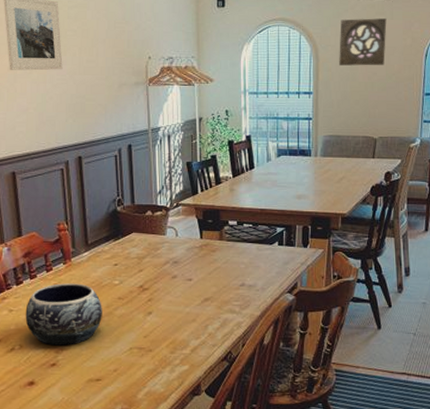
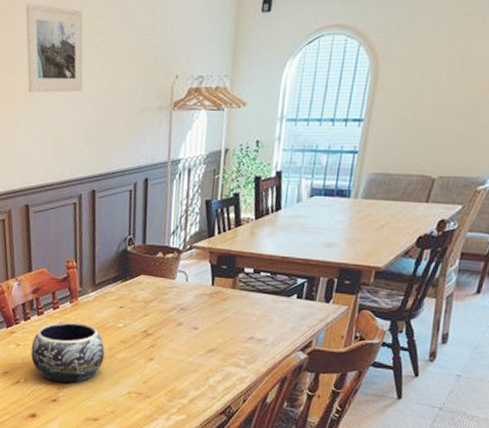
wall ornament: present [339,18,387,66] -> none [403,21,477,85]

